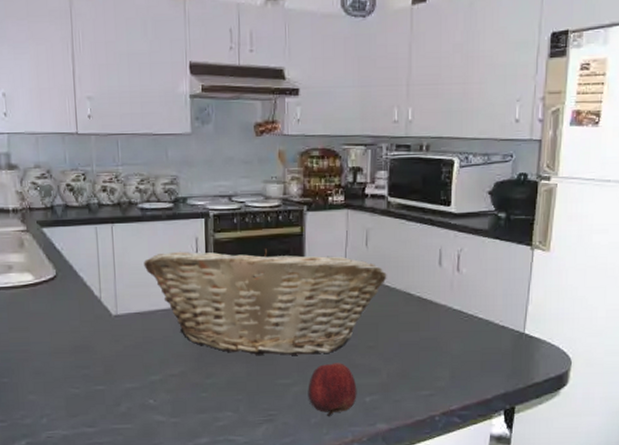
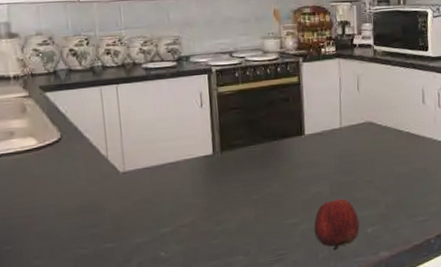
fruit basket: present [143,248,387,356] -> none [149,98,379,199]

